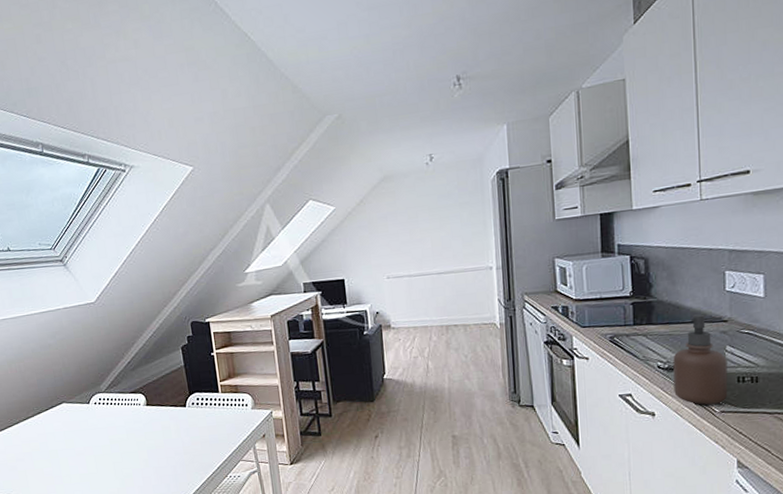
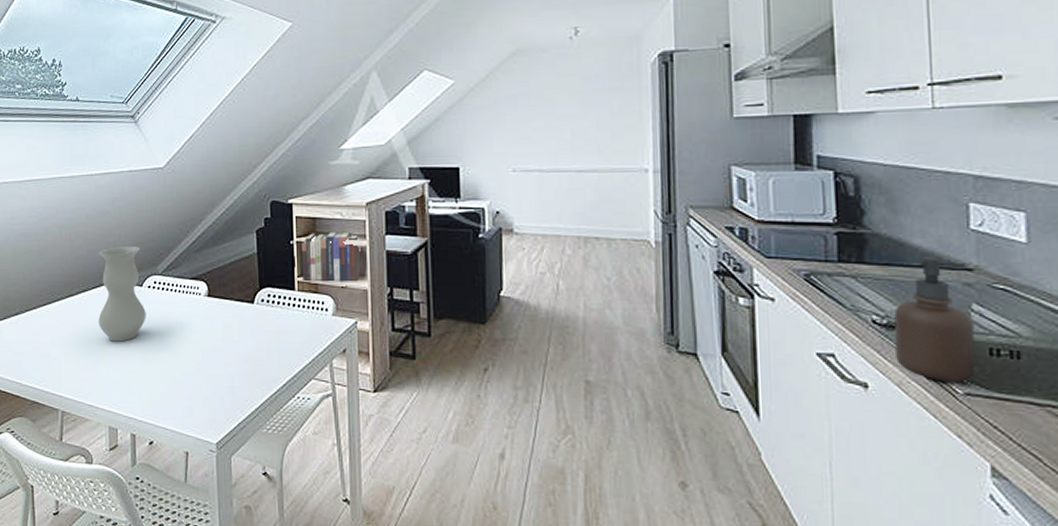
vase: none [46,371,96,452] -> present [98,245,146,342]
books: none [221,340,272,384] -> present [302,231,361,282]

